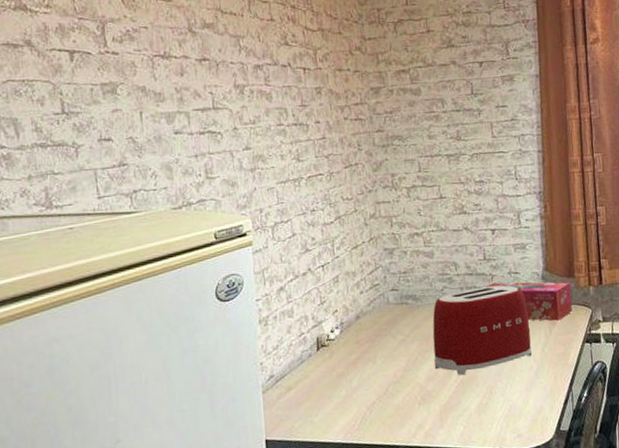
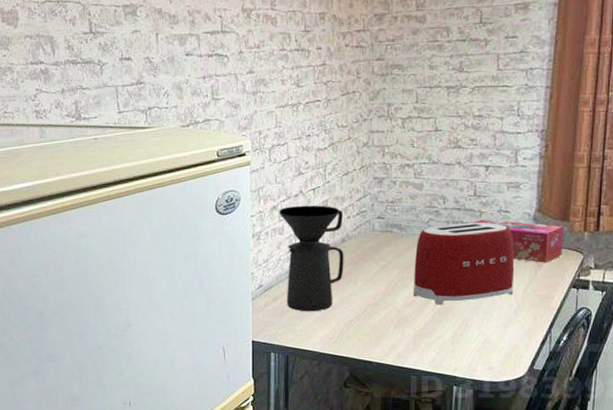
coffee maker: none [286,282,361,400] -> present [278,205,344,312]

